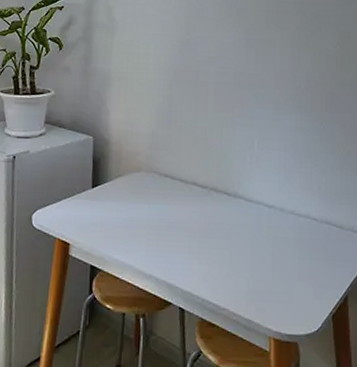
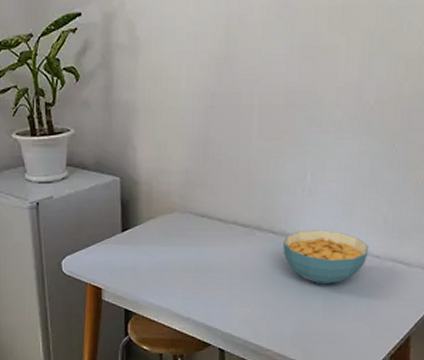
cereal bowl: none [236,192,308,245] -> present [283,230,369,285]

